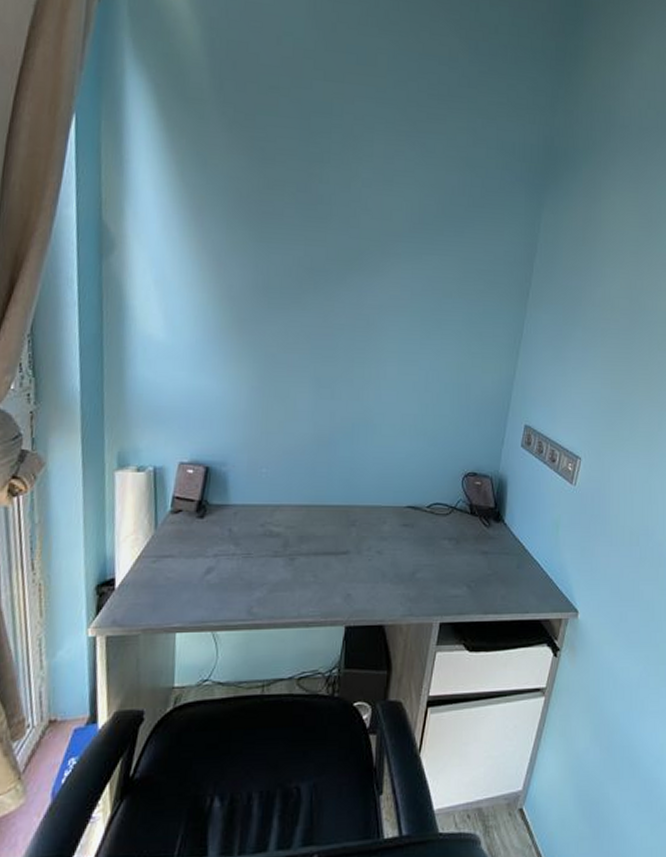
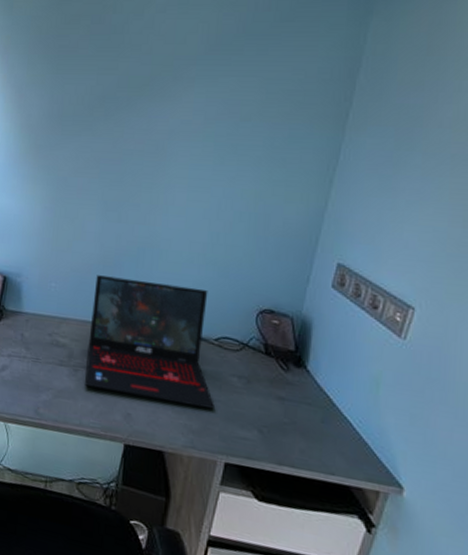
laptop: none [302,455,429,575] -> present [85,275,214,409]

